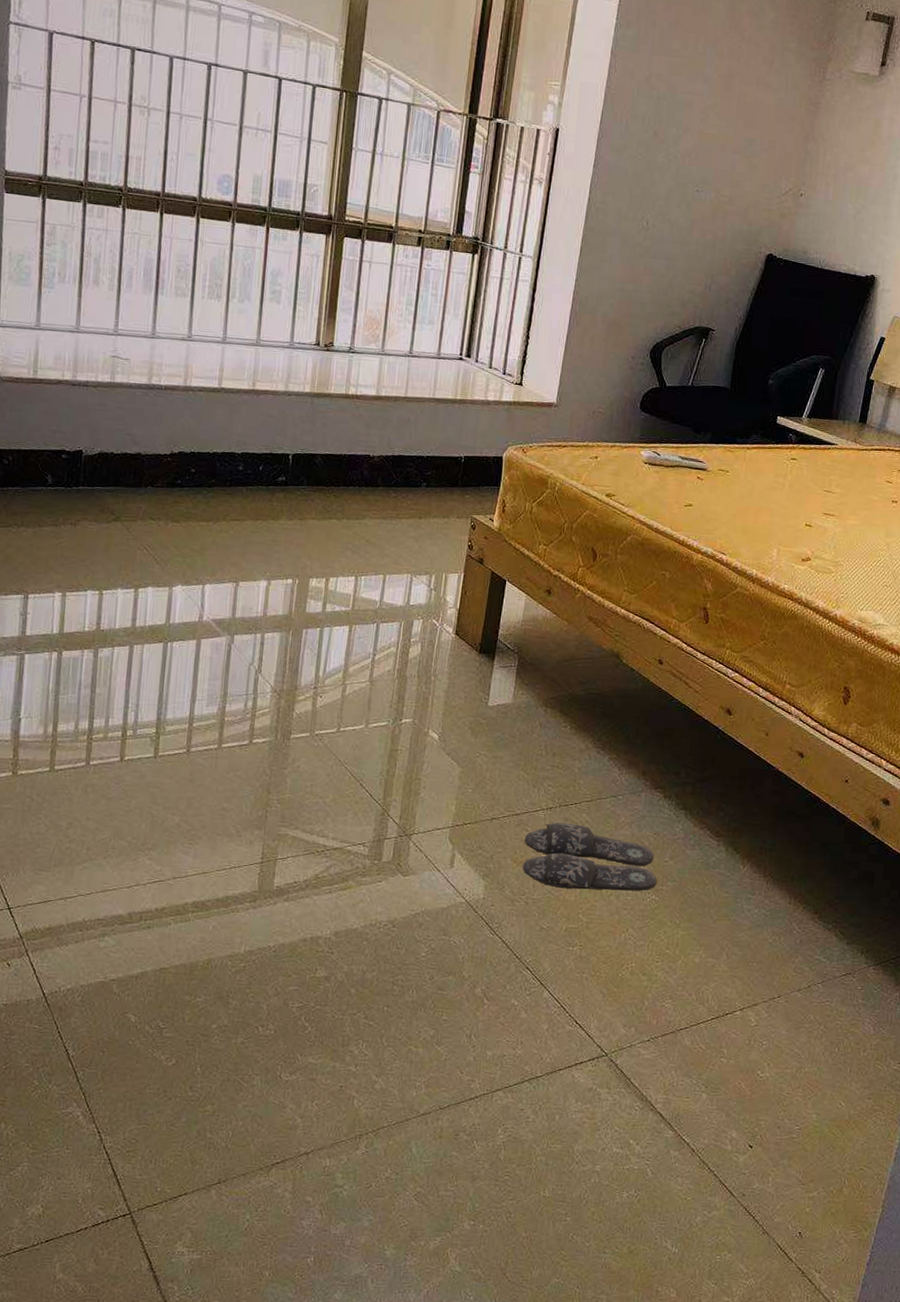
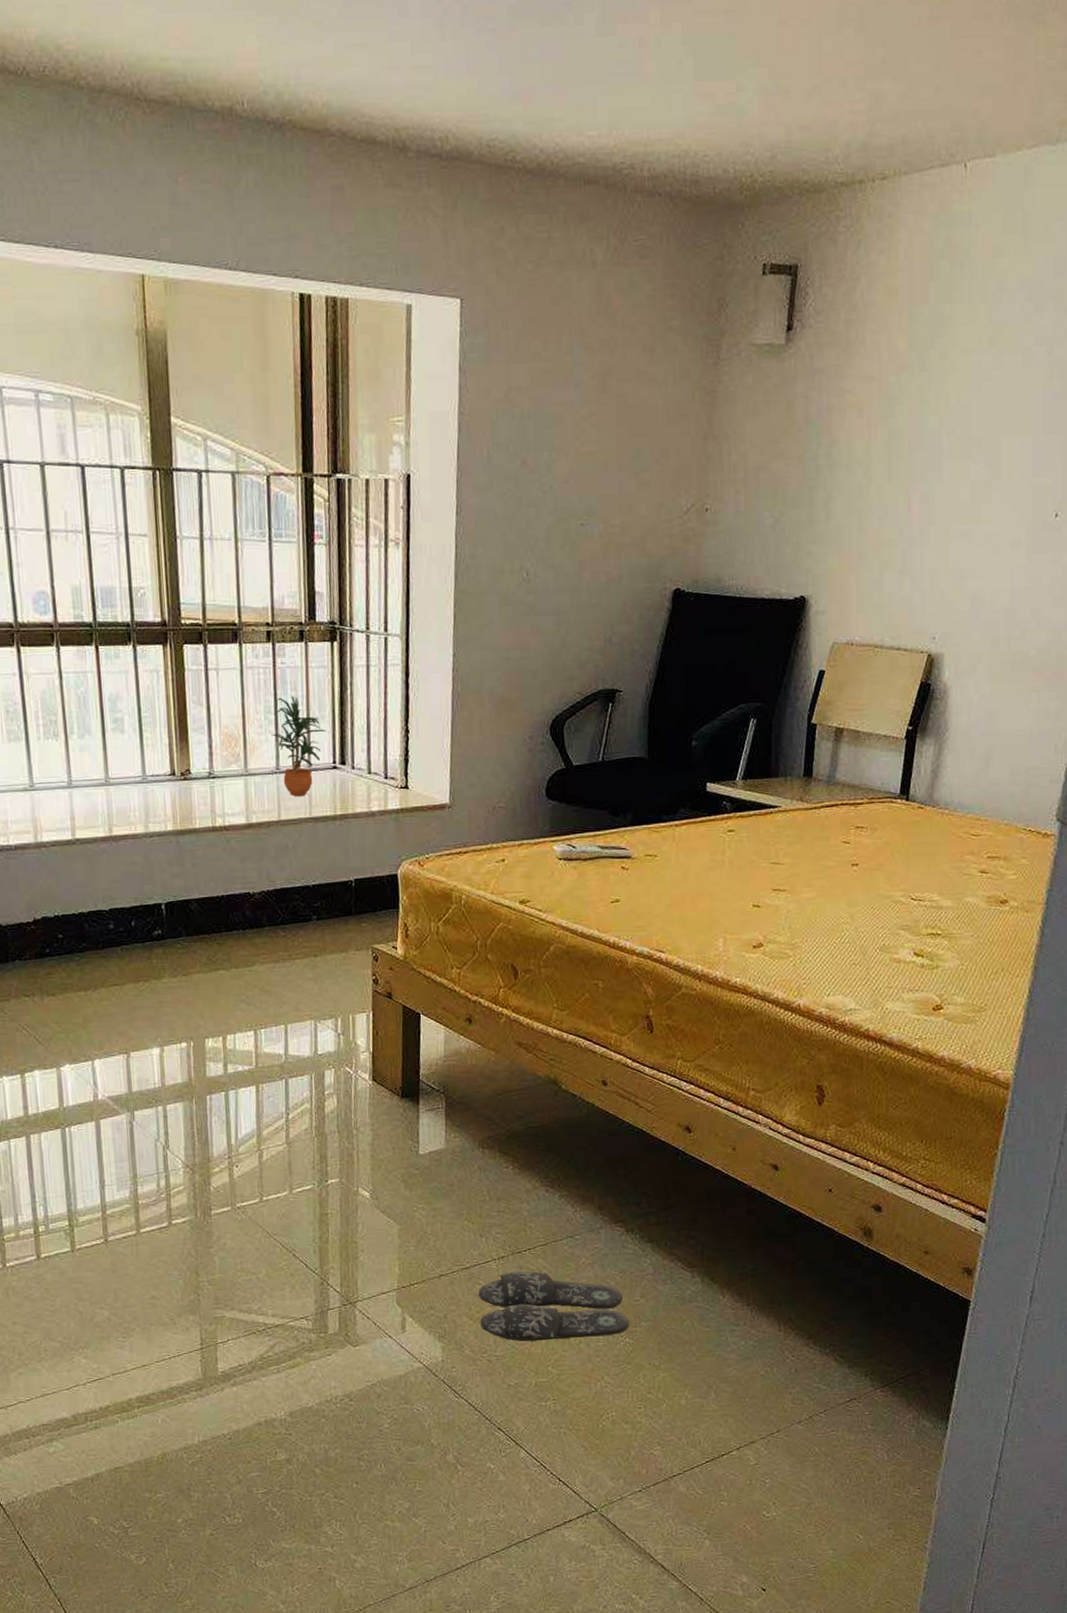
potted plant: none [410,293,458,379] -> present [272,695,327,797]

